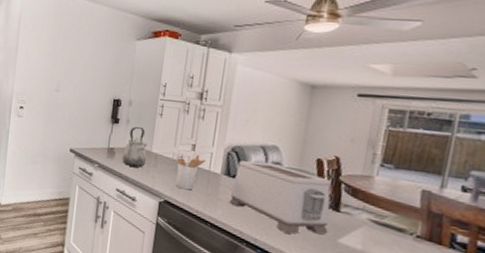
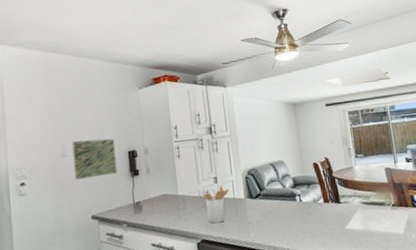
wall art: none [63,79,104,117] -> present [72,138,118,180]
kettle: present [122,127,147,168] -> none [150,173,176,216]
toaster: present [228,160,331,235] -> none [256,176,338,235]

